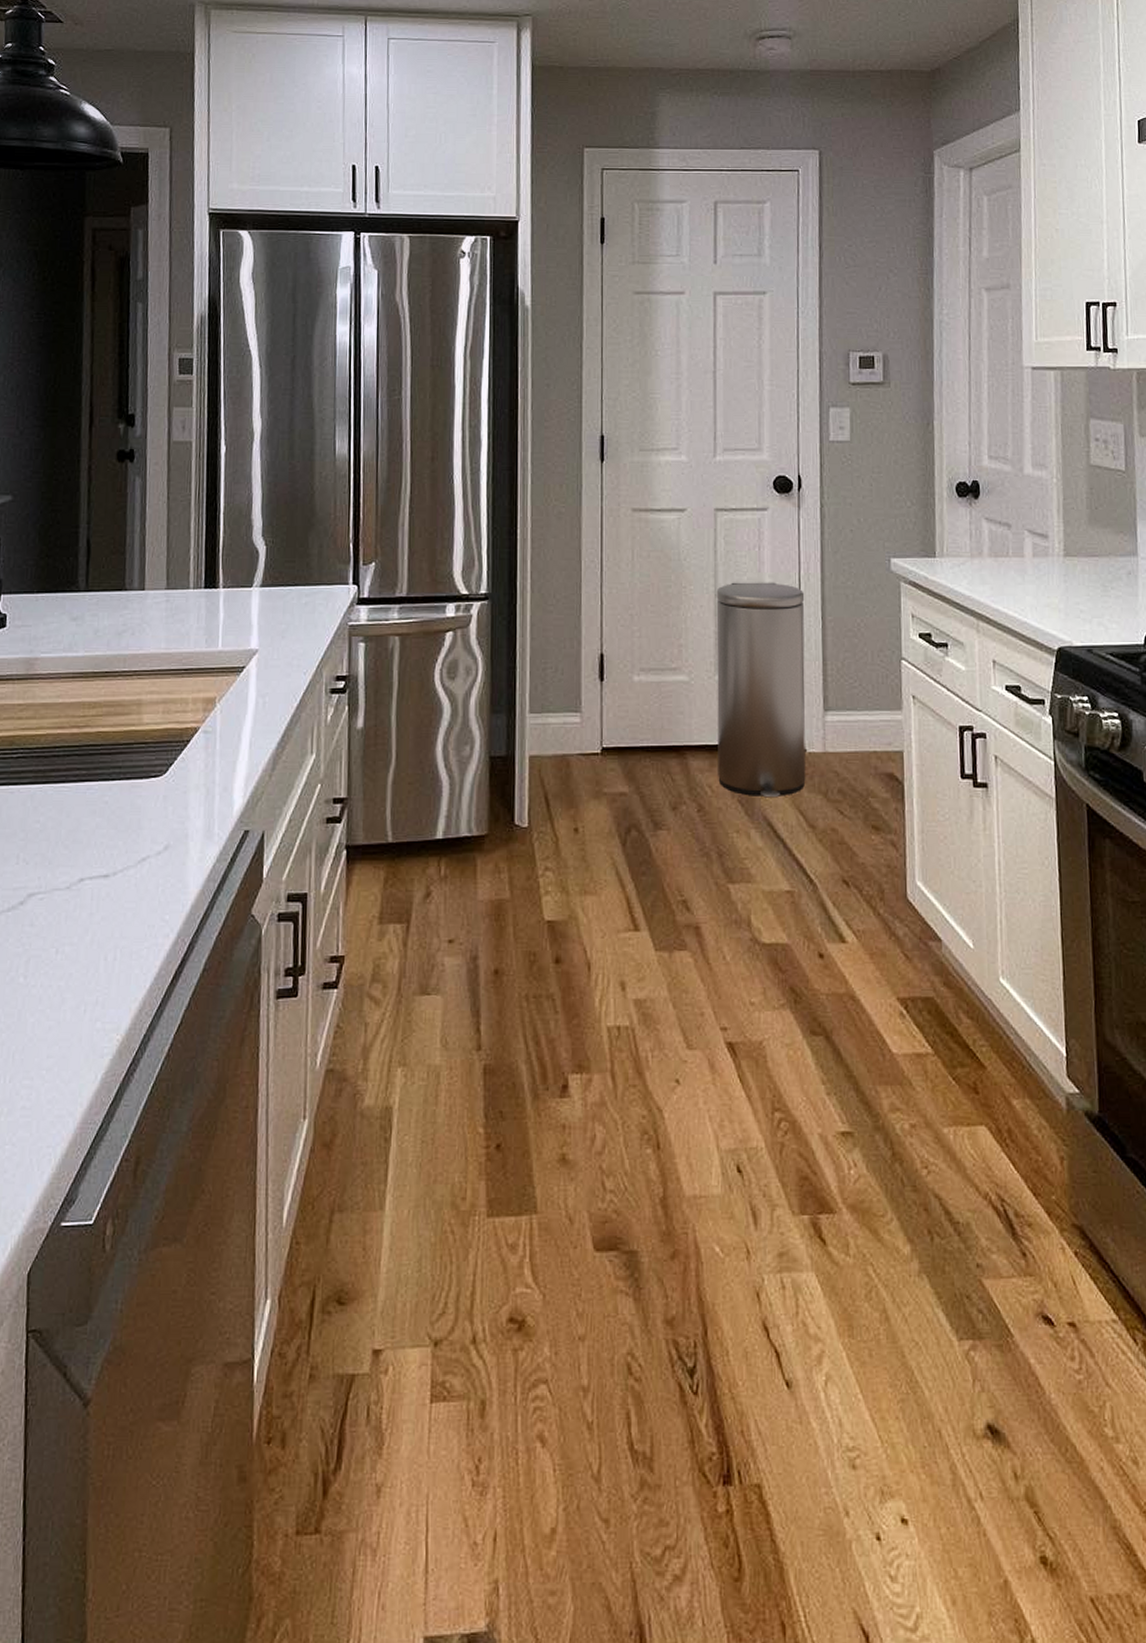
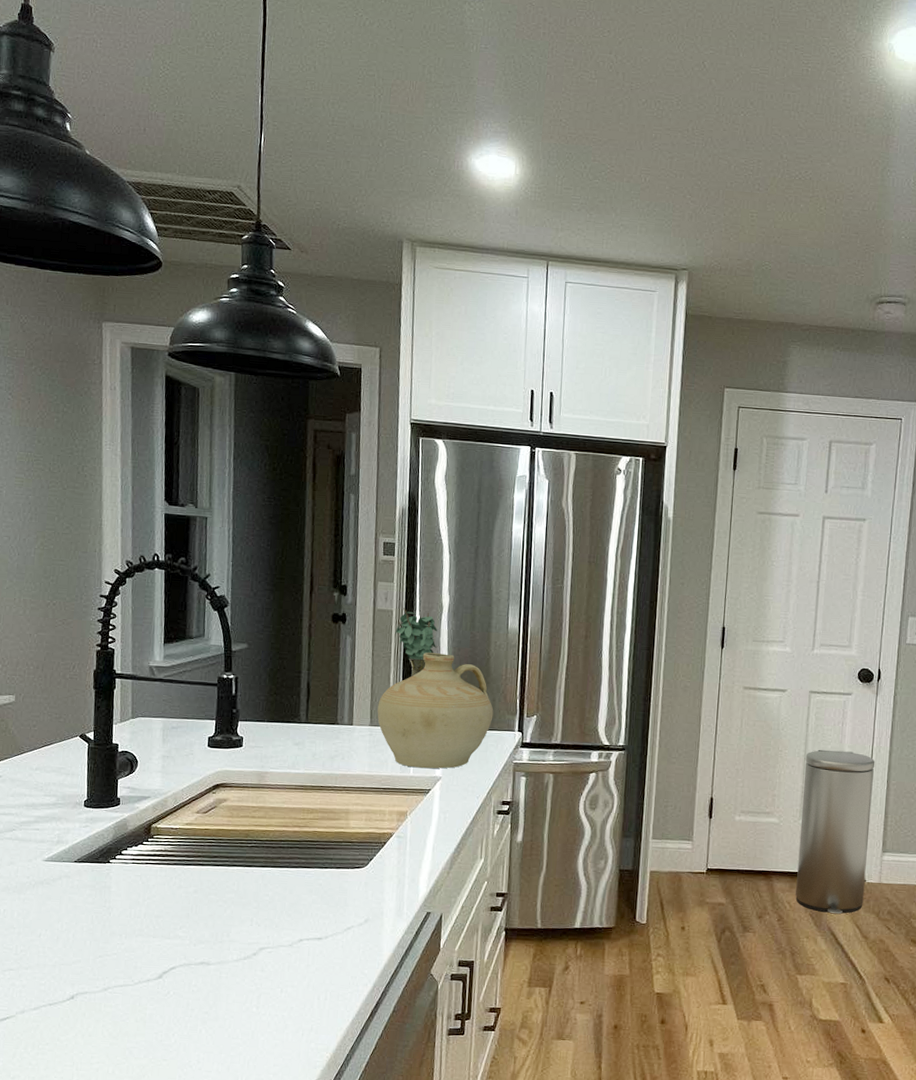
ceramic jug: none [175,490,321,640] -> present [377,652,494,769]
vase: none [195,436,248,524] -> present [395,607,437,677]

